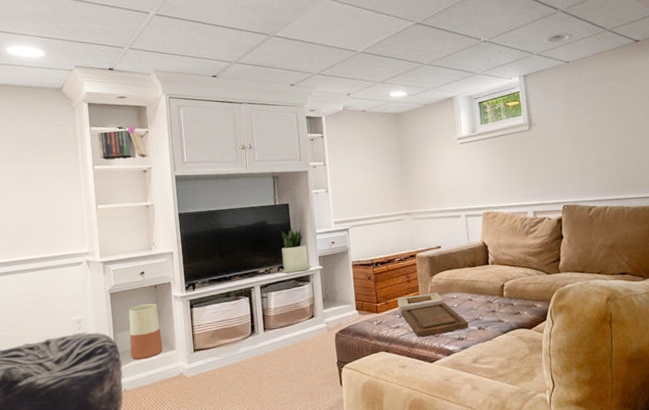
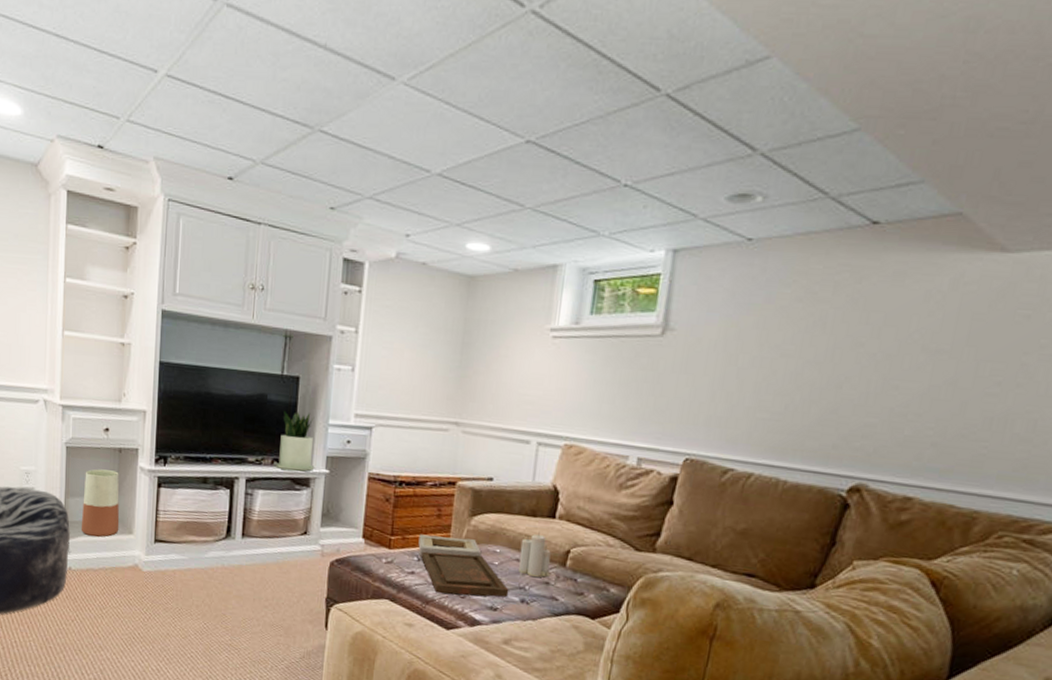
books: present [97,126,149,160] -> none [73,229,134,279]
candle: none [469,276,494,310] -> present [517,531,551,578]

